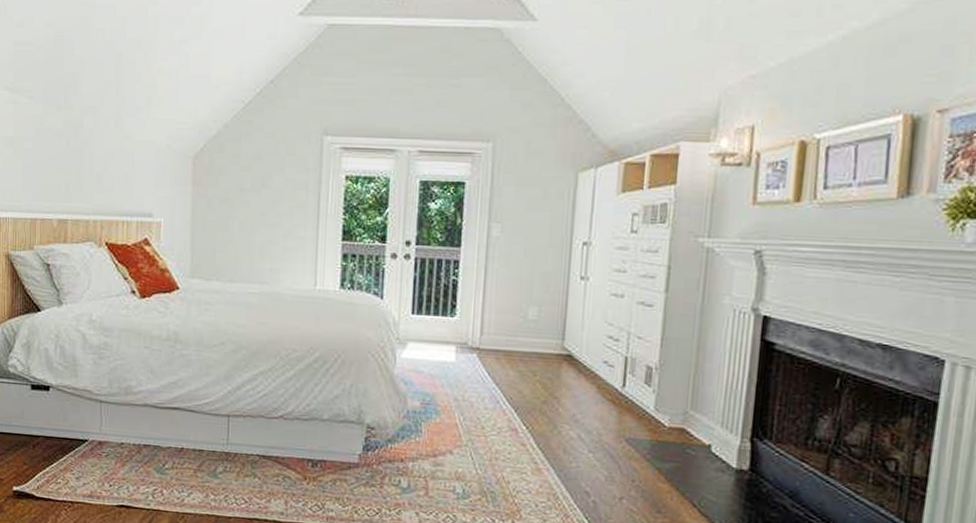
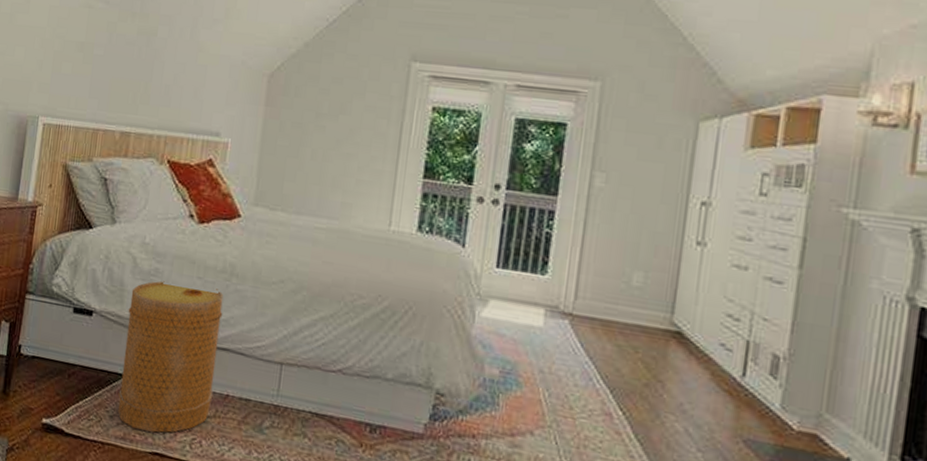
basket: none [82,353,171,488] -> present [117,281,224,433]

